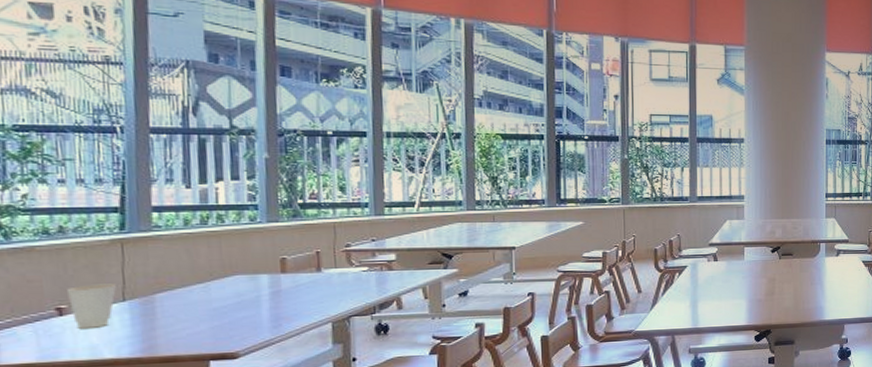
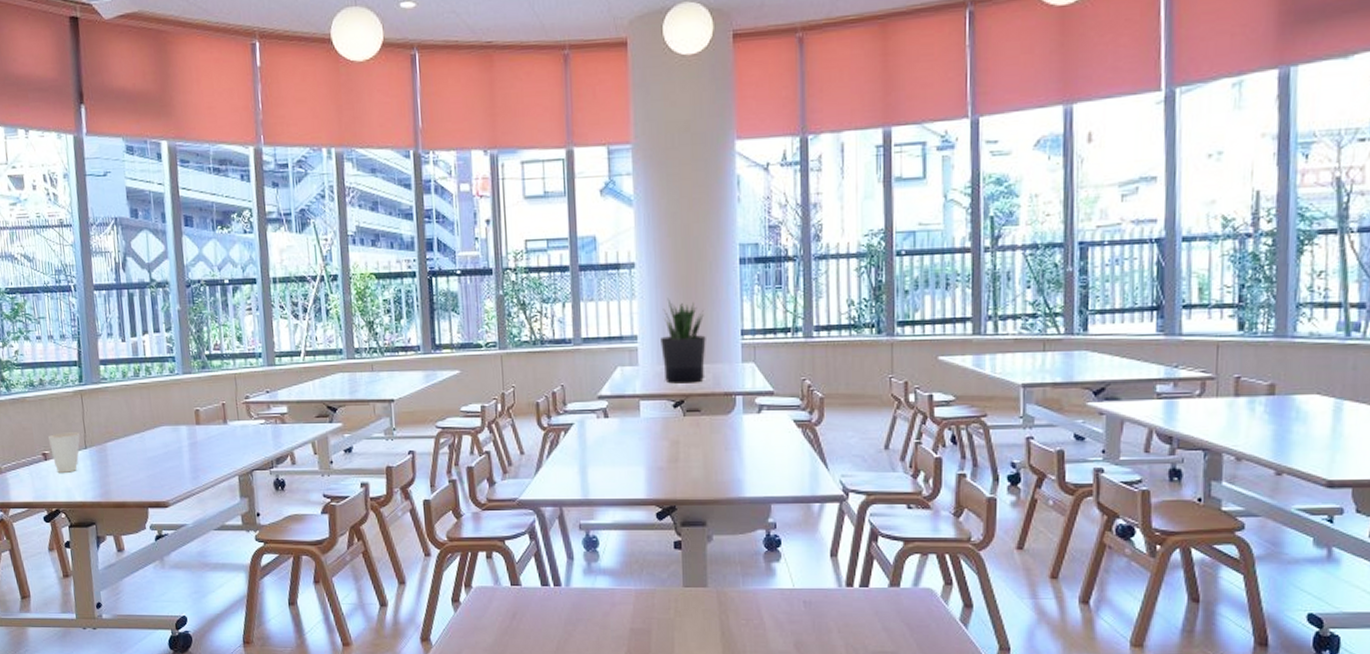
planter: none [763,167,799,234] -> present [661,298,706,384]

